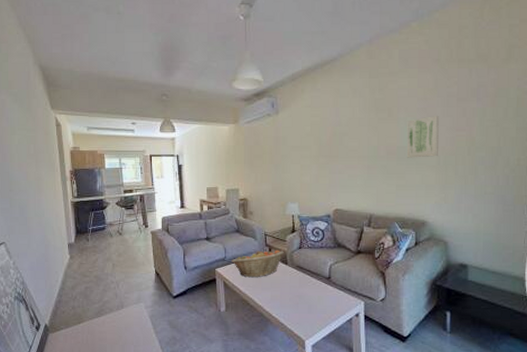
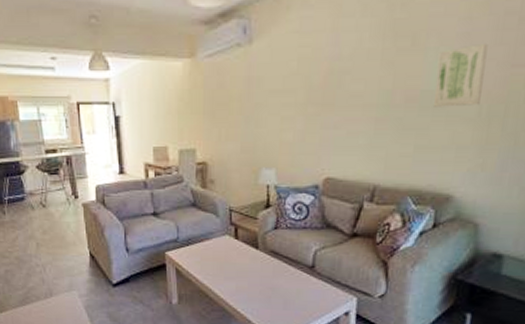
fruit basket: present [231,250,284,277] -> none [186,229,254,264]

